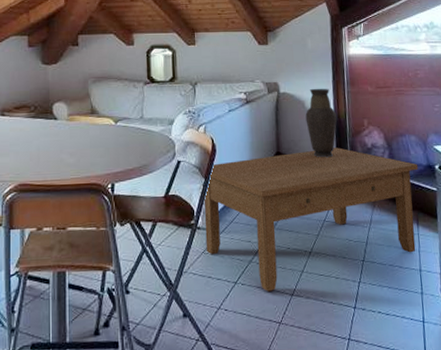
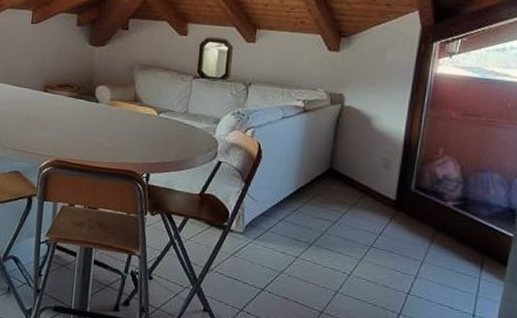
coffee table: present [203,147,418,292] -> none [236,170,496,305]
vase: present [305,88,338,158] -> none [369,105,408,183]

